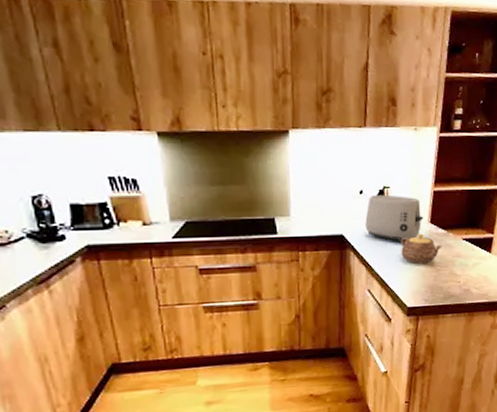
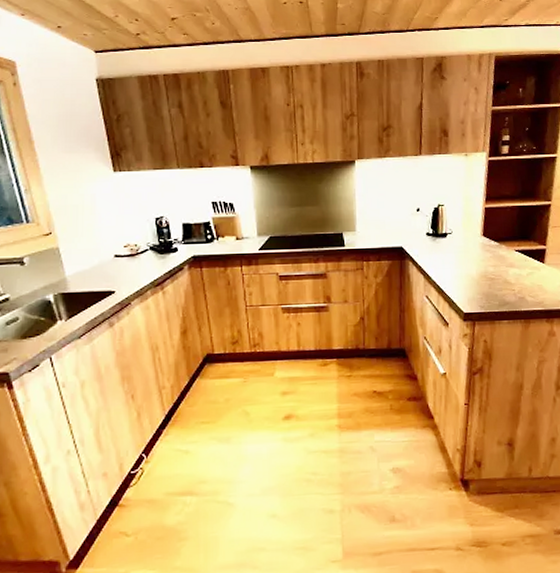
toaster: present [365,194,424,242] -> none [422,211,477,254]
teapot: present [400,233,443,265] -> none [455,245,496,274]

